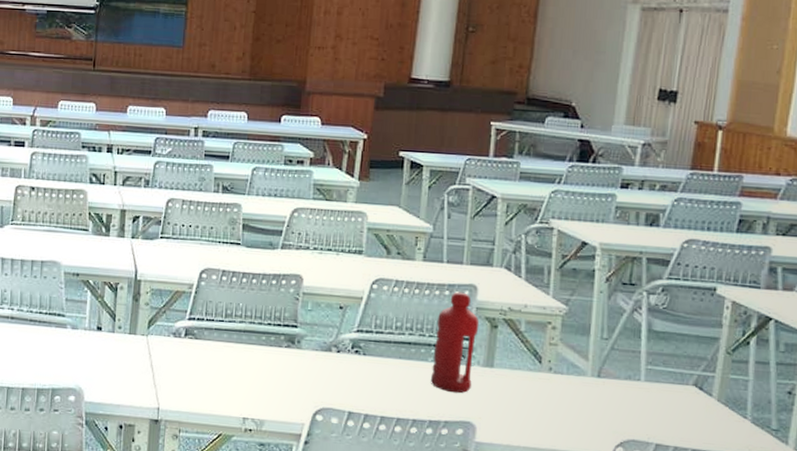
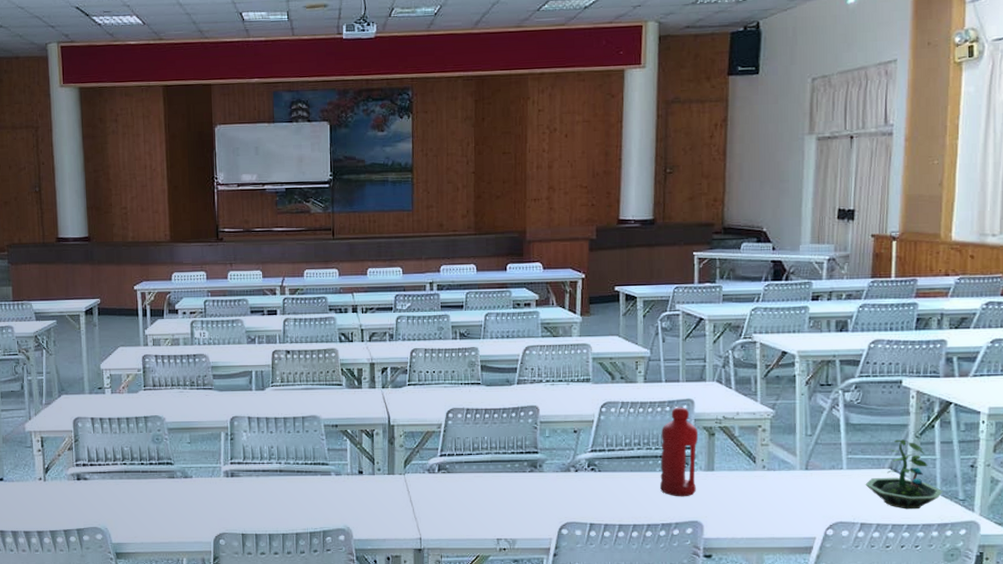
terrarium: none [664,354,754,435] -> present [865,439,943,509]

